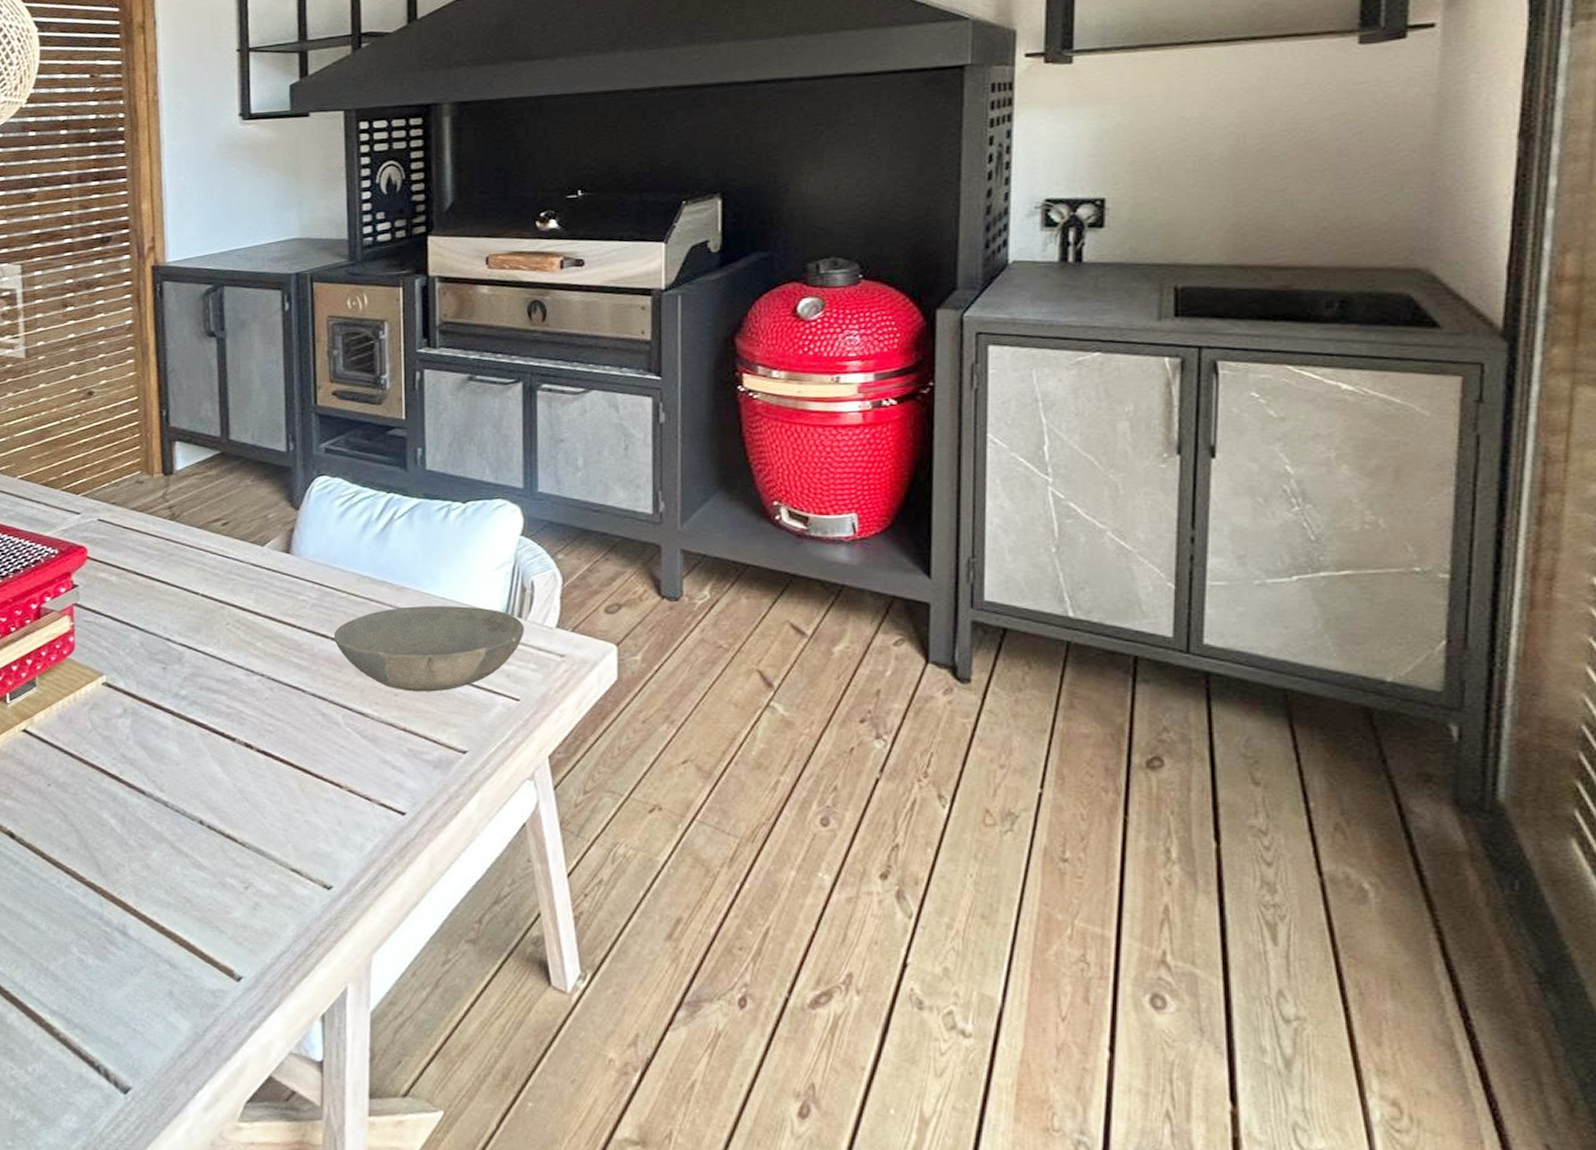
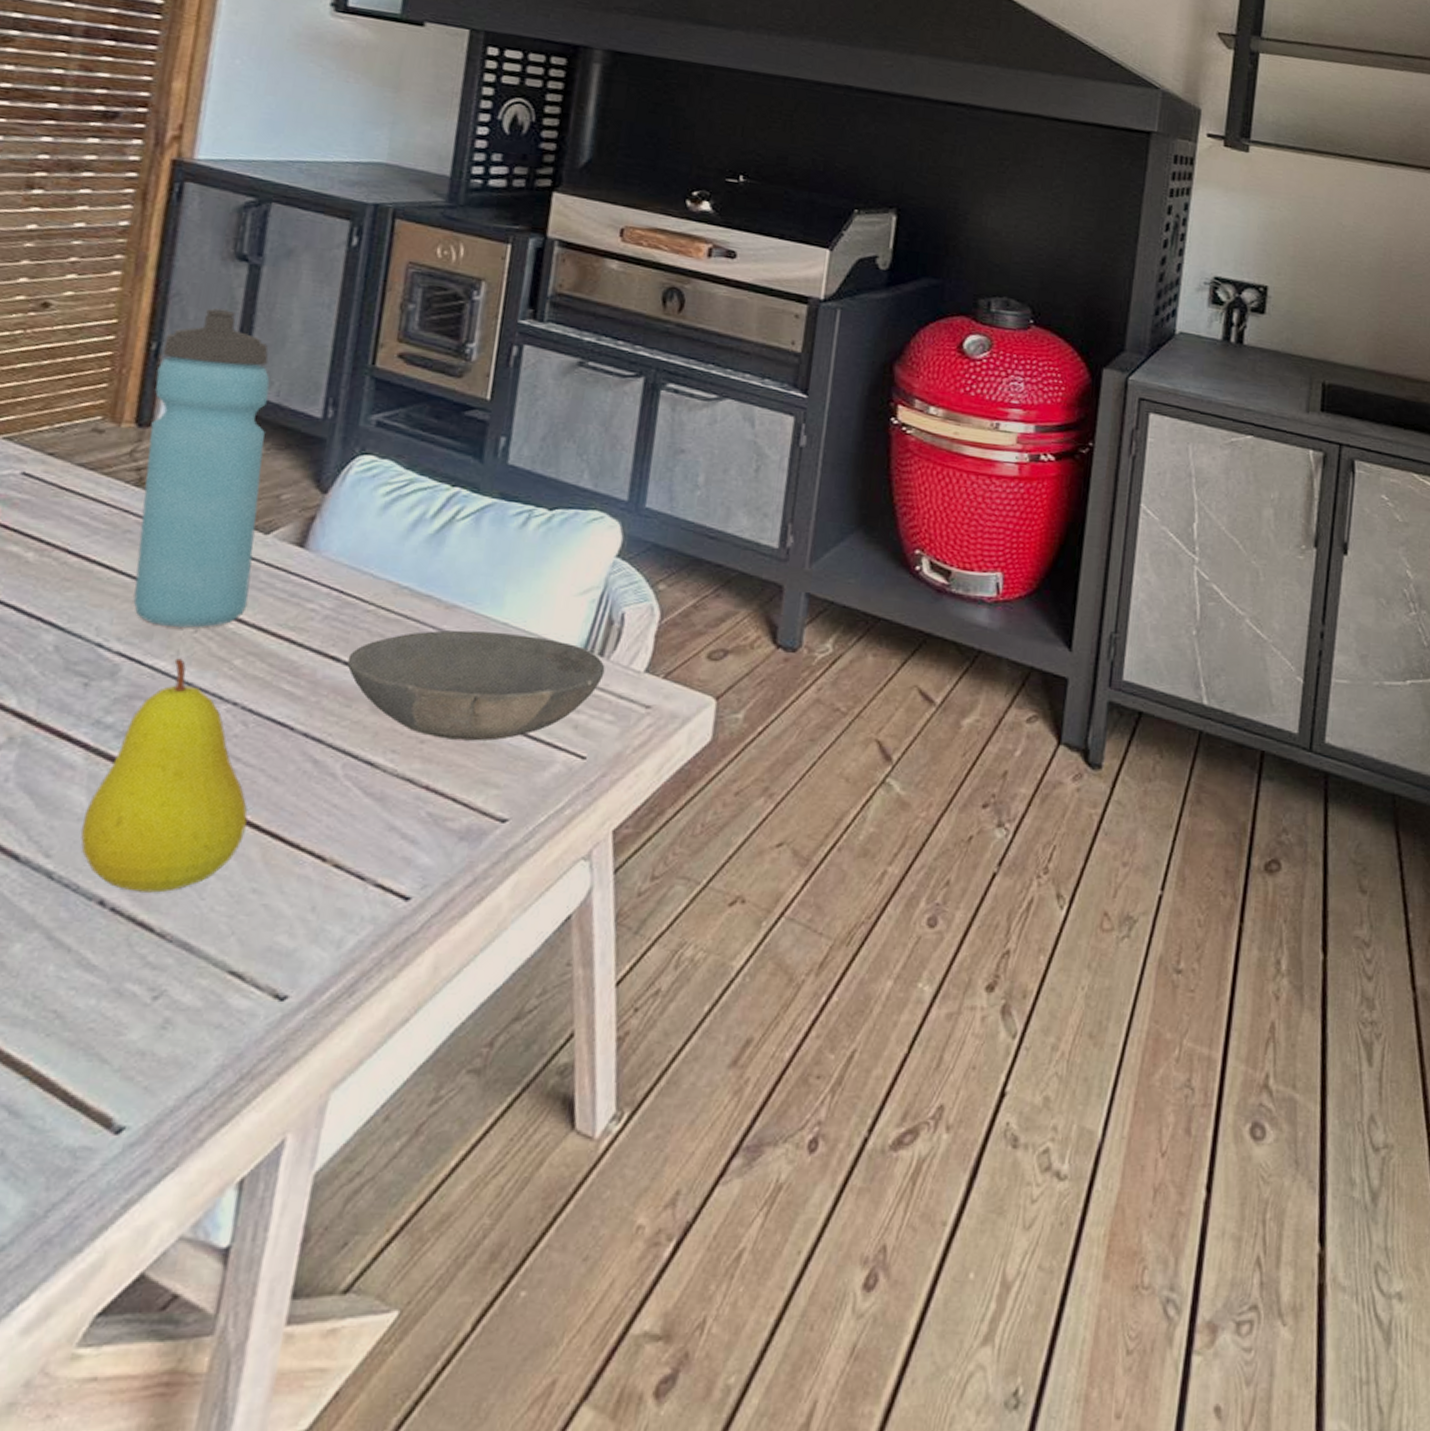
water bottle: none [170,377,259,621] -> present [133,308,270,628]
fruit: none [179,645,284,814] -> present [80,658,248,893]

